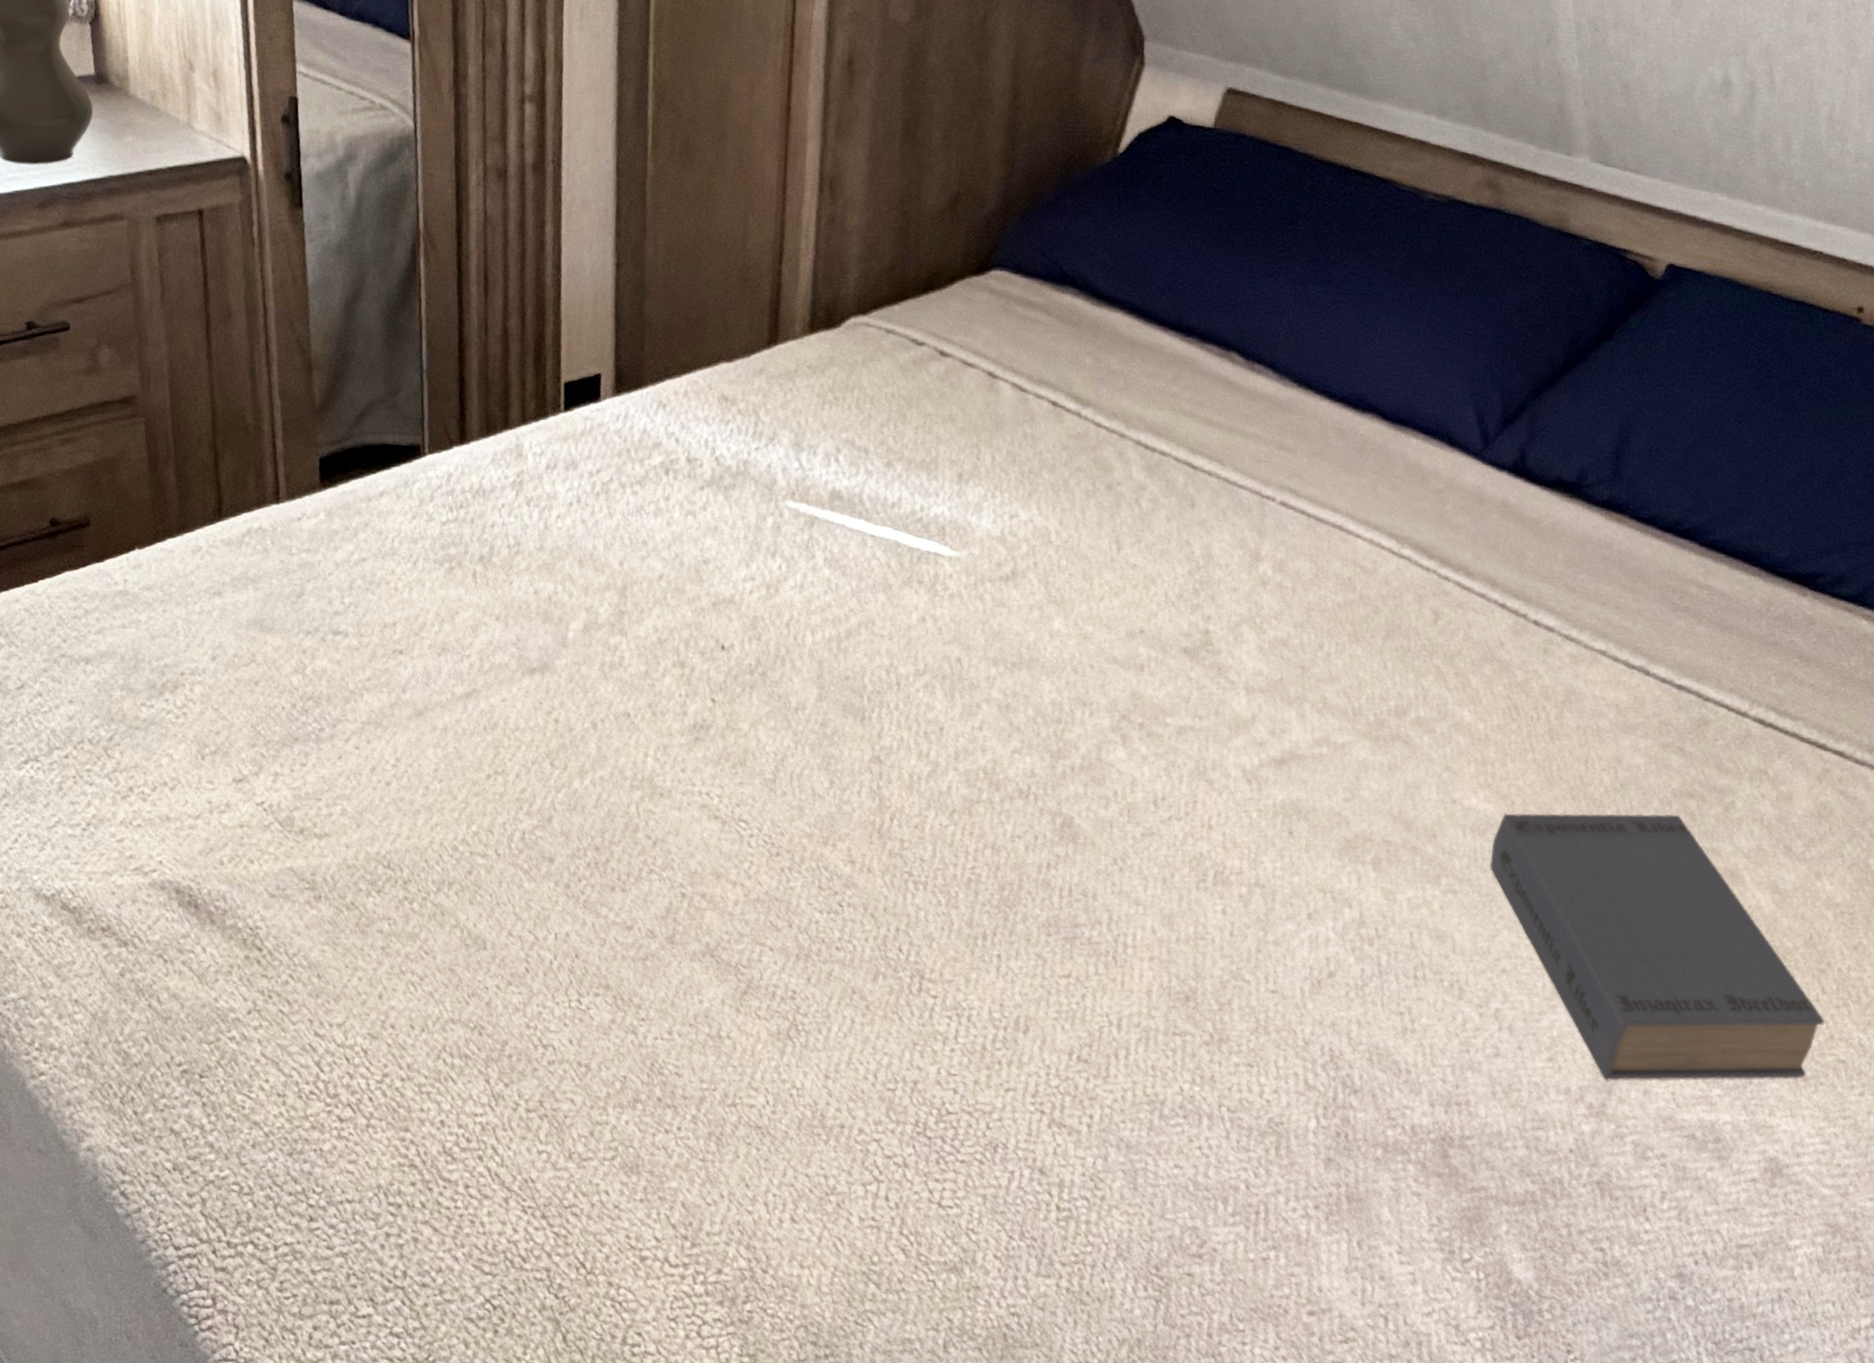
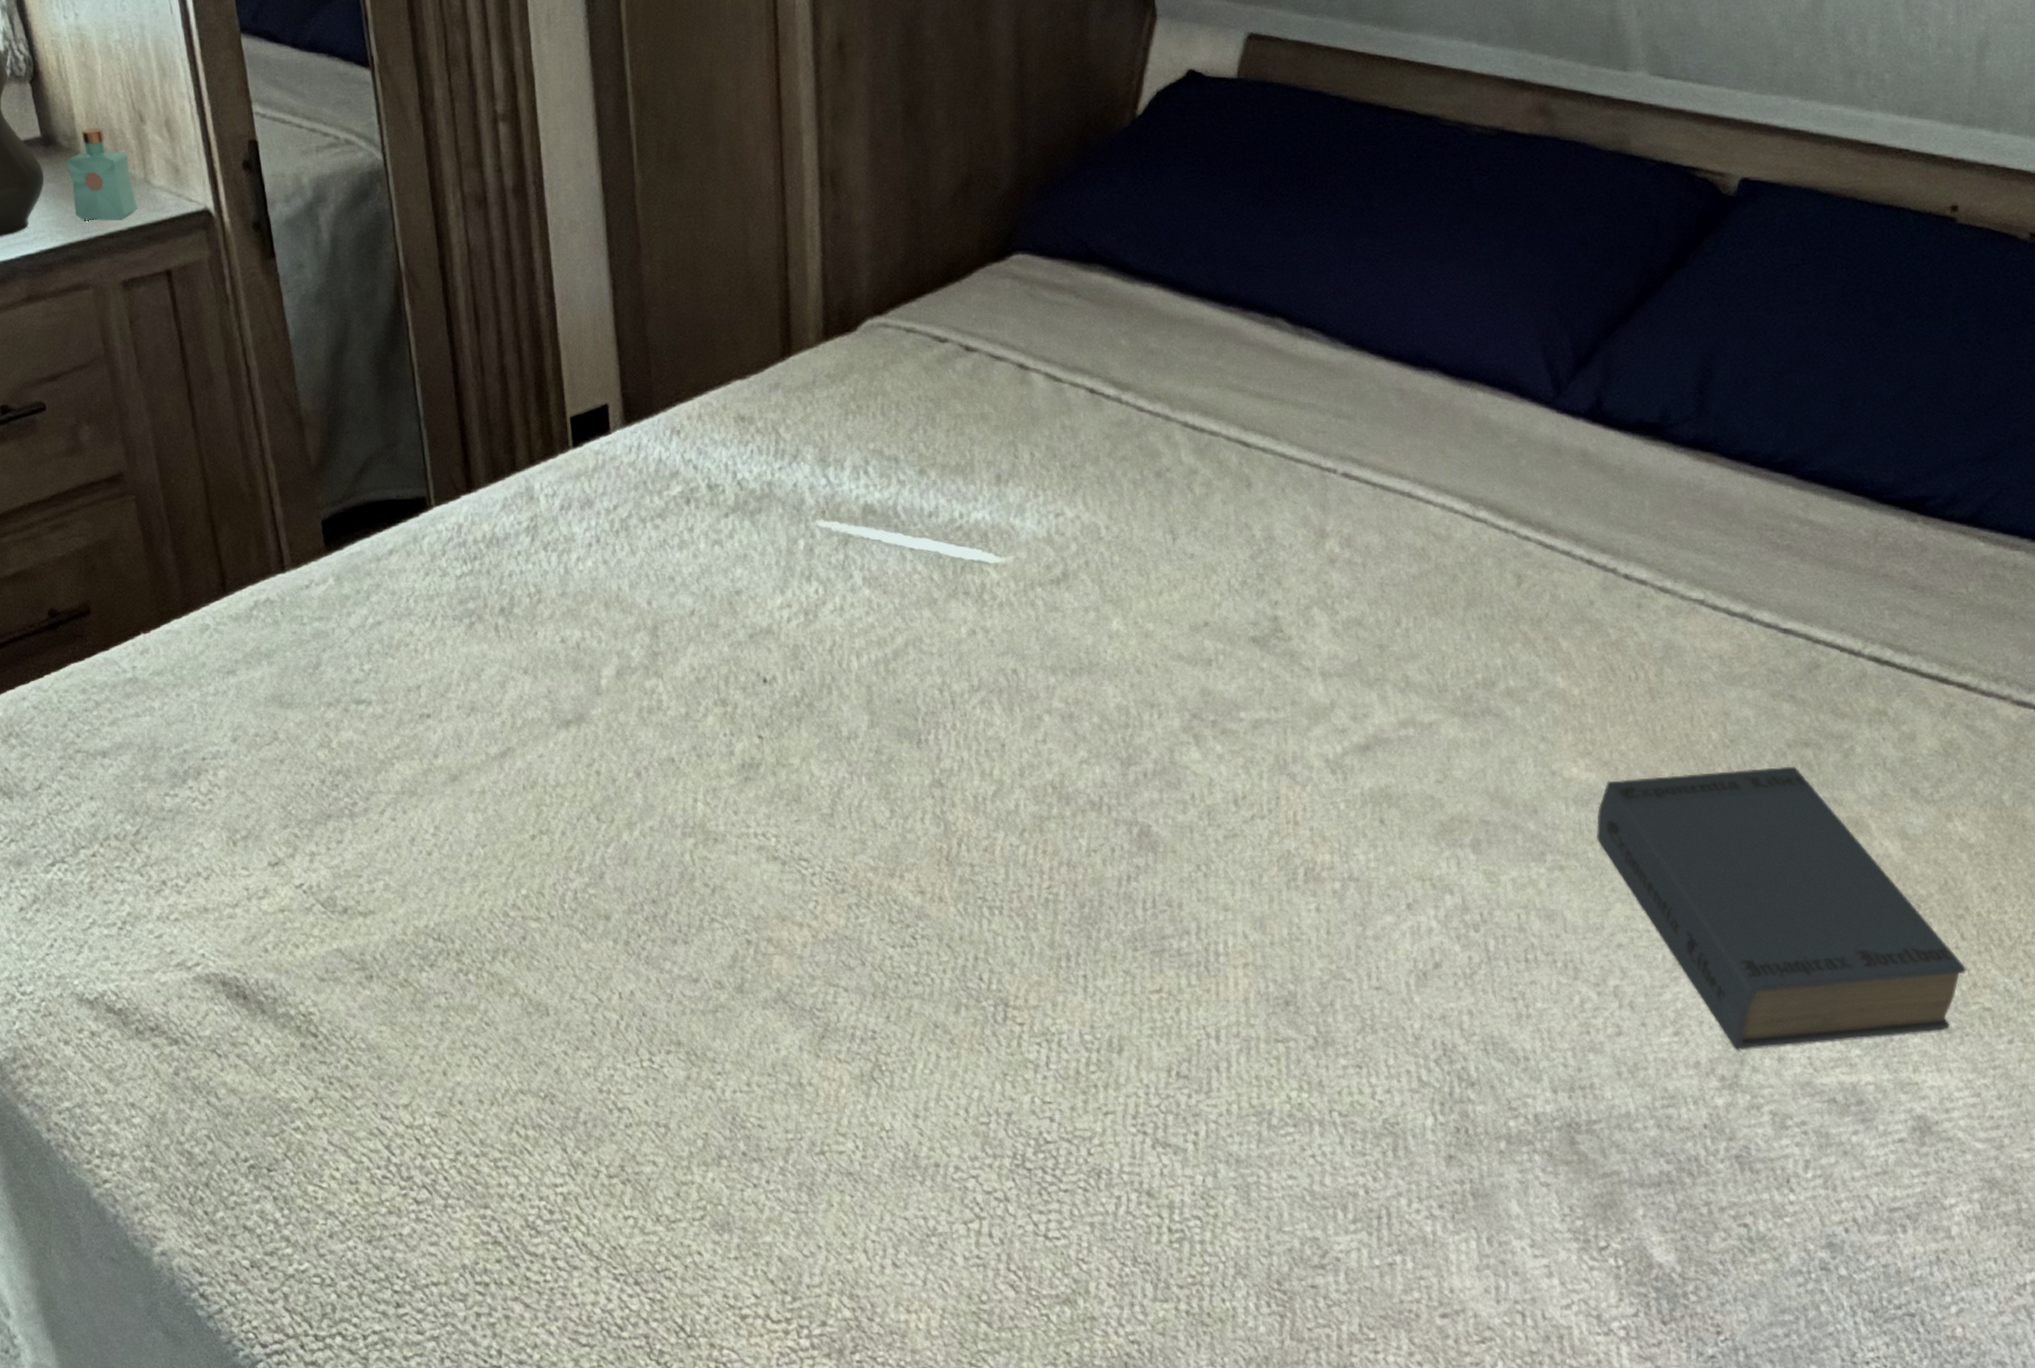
perfume: none [116,71,179,159] -> present [66,128,138,221]

